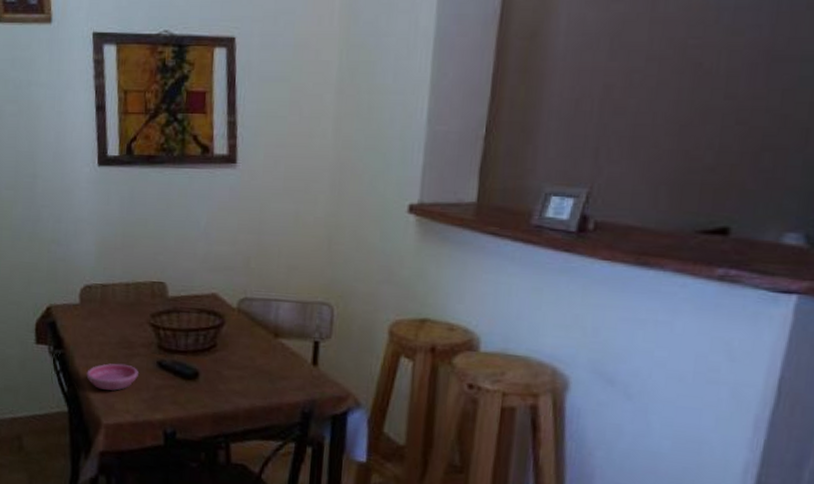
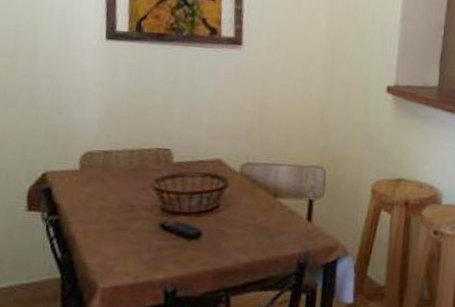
saucer: present [86,363,139,391] -> none [83,227,140,254]

